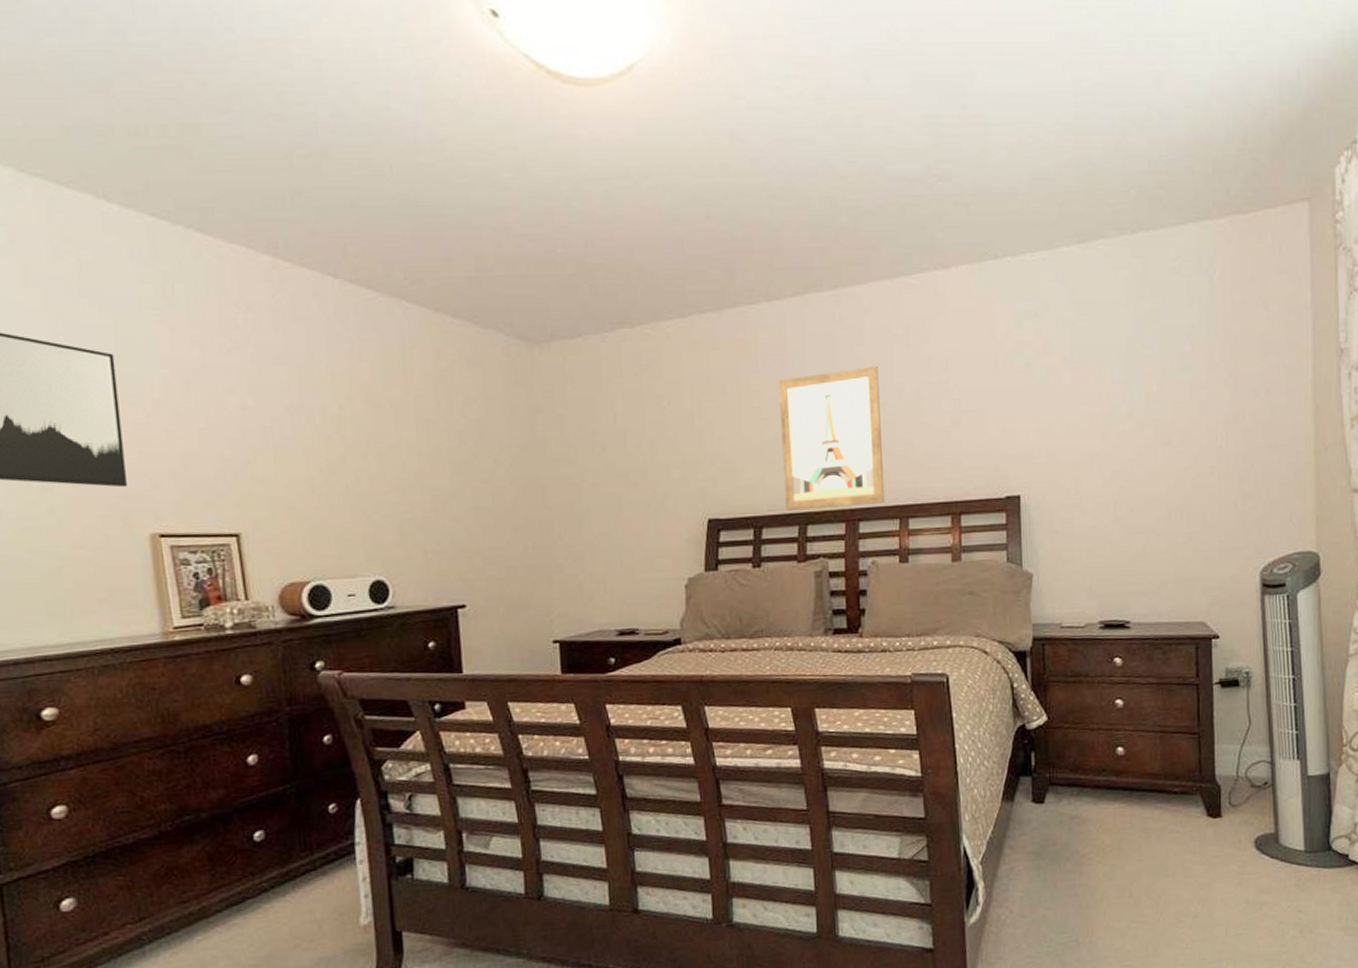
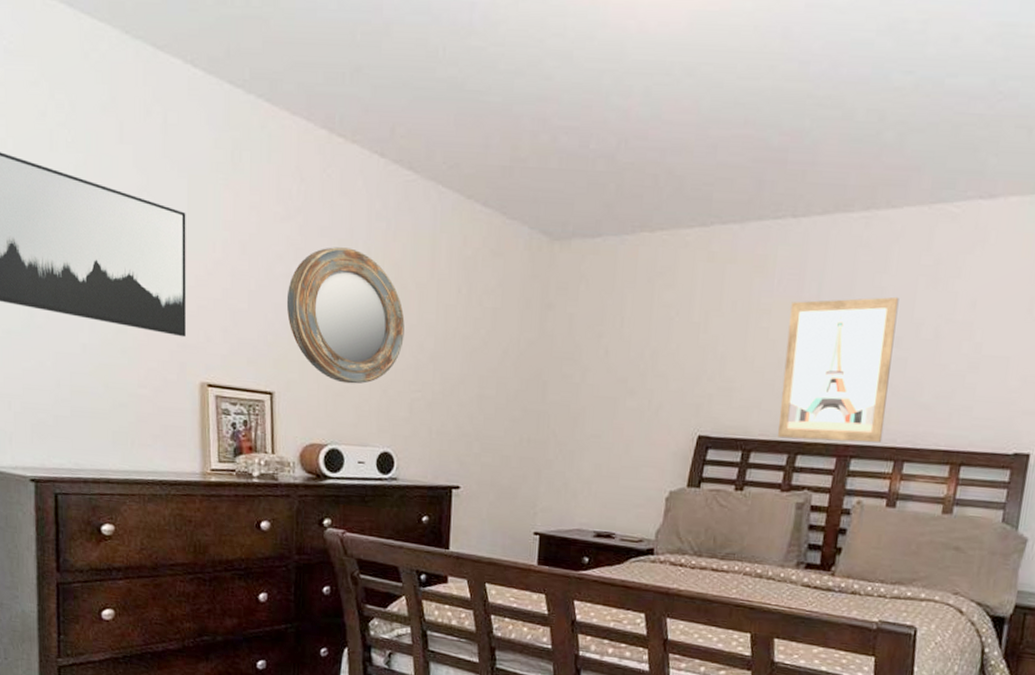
home mirror: none [244,373,384,514] -> present [286,247,405,384]

